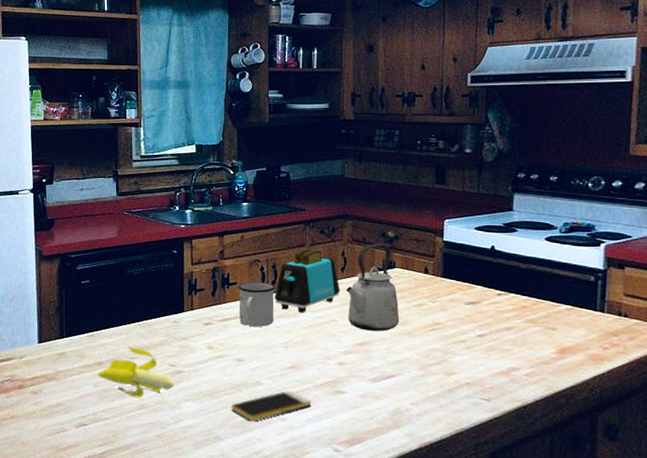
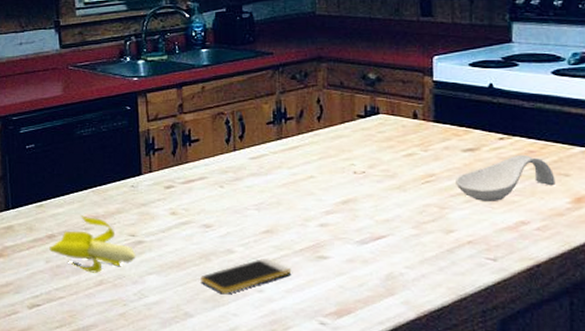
mug: present [238,282,275,327] -> none [201,138,244,188]
toaster: present [275,248,340,313] -> none [243,97,318,170]
kettle: present [346,243,400,331] -> none [324,87,388,187]
spoon rest: none [458,309,544,349] -> present [456,154,556,201]

